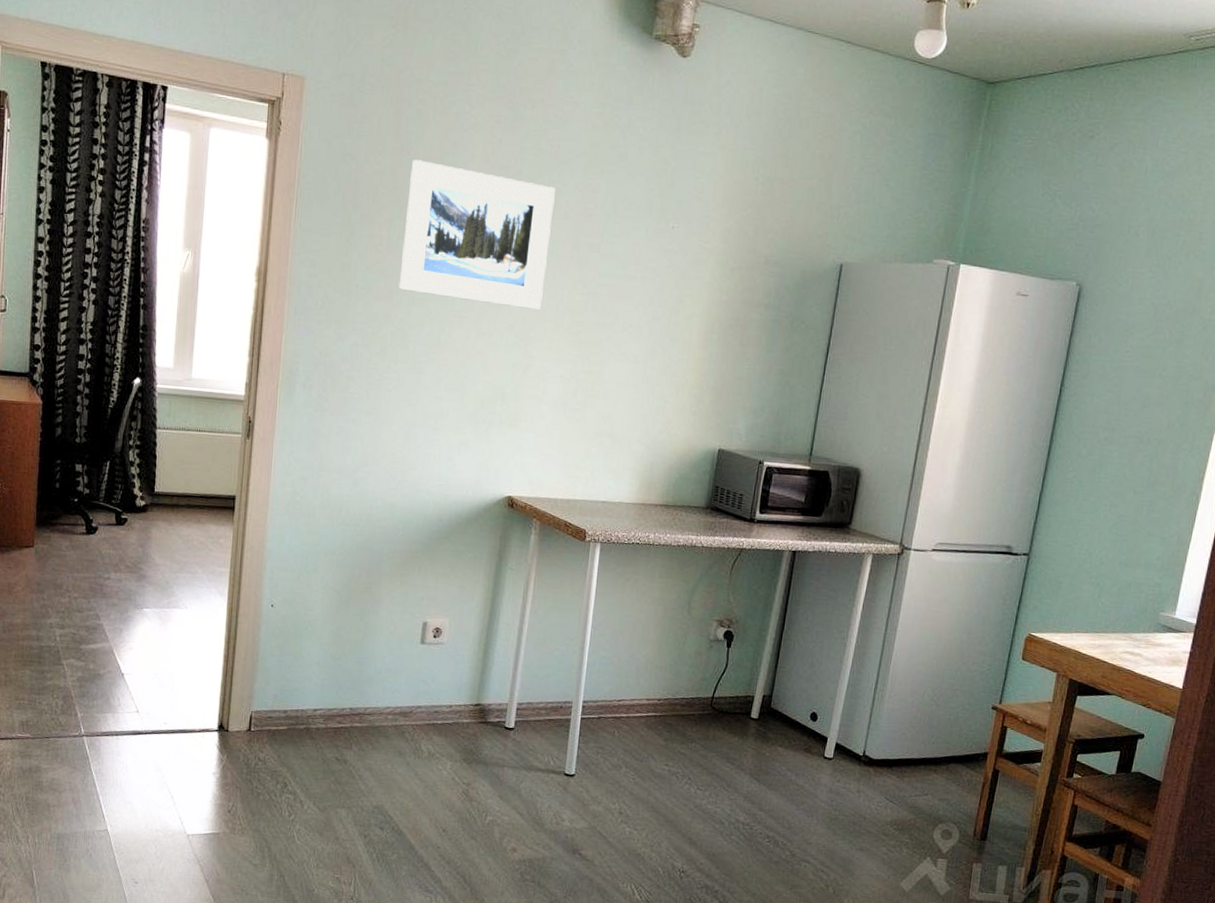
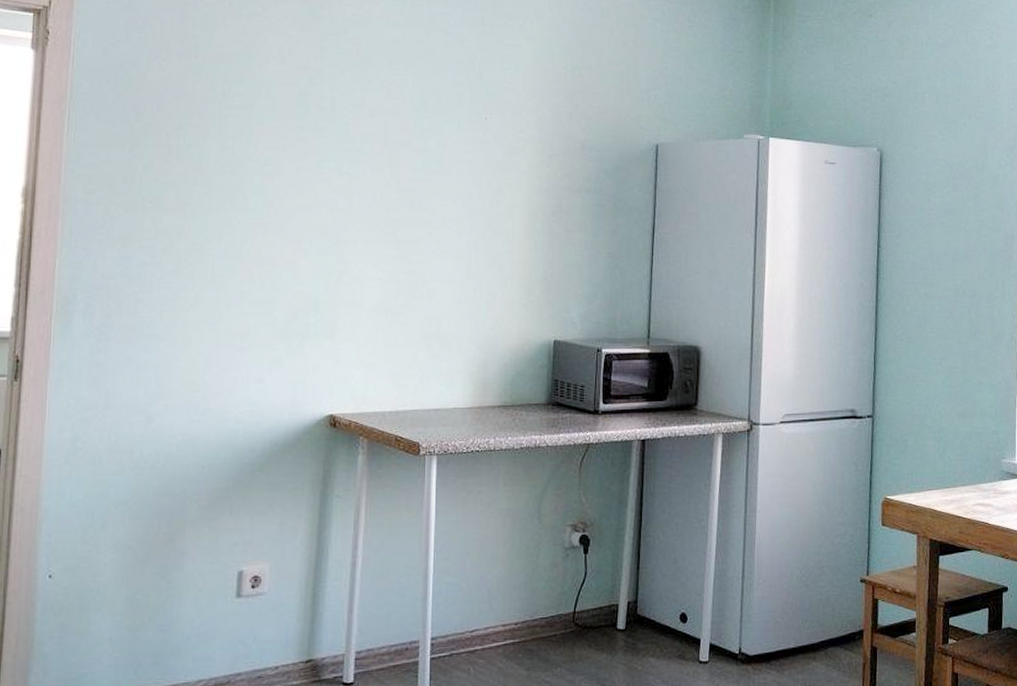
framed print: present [399,159,555,310] -> none [192,64,359,211]

